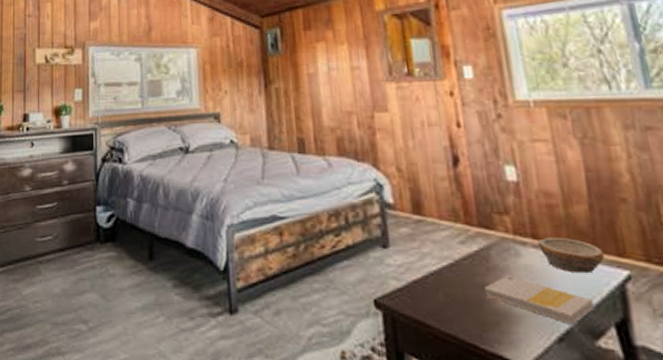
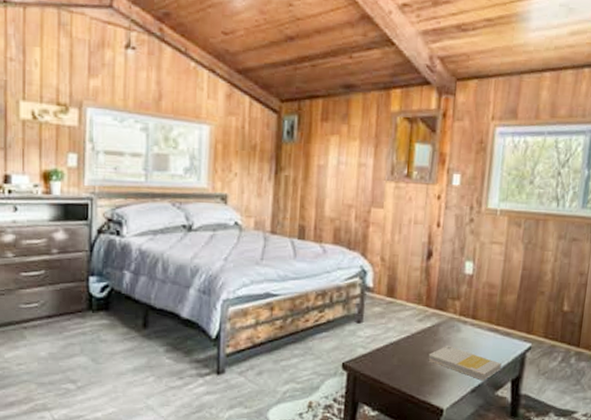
bowl: present [537,236,605,274] -> none [475,318,519,345]

